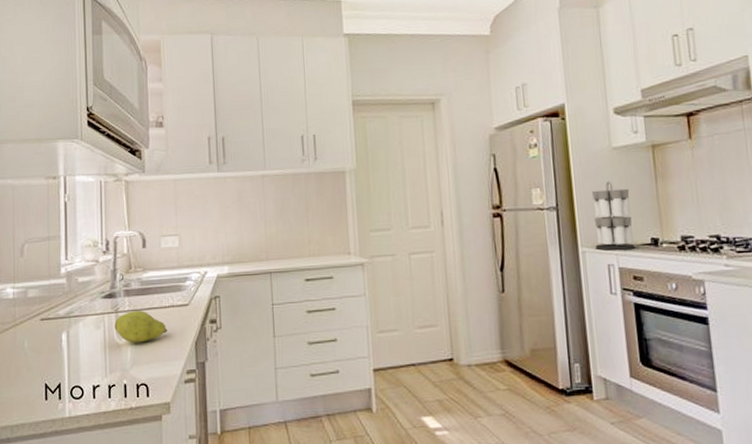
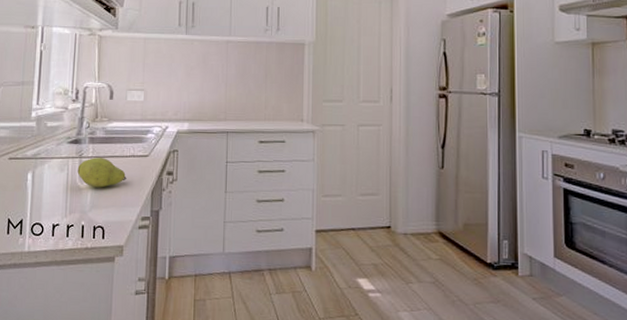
spice rack: present [592,181,635,251] -> none [531,73,569,139]

